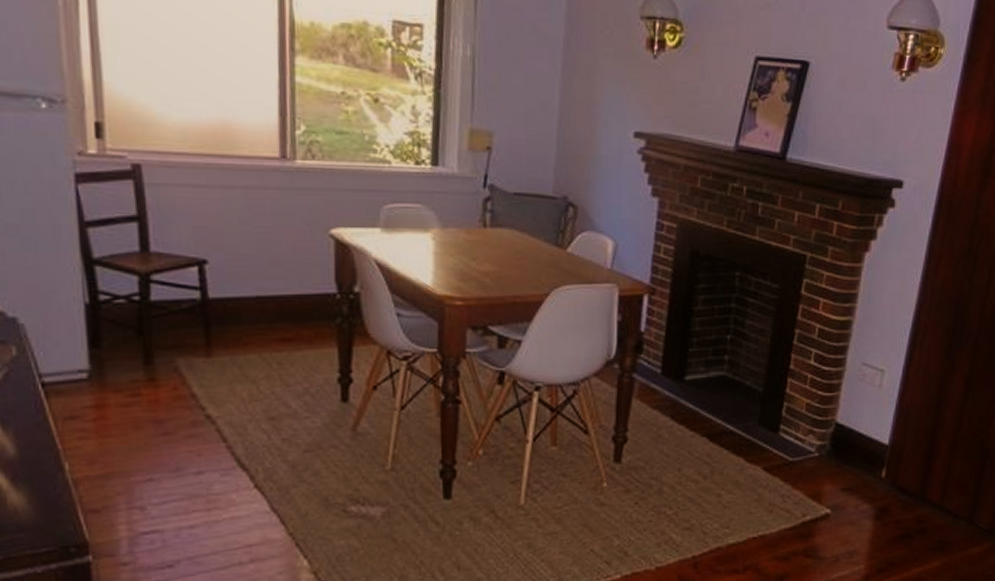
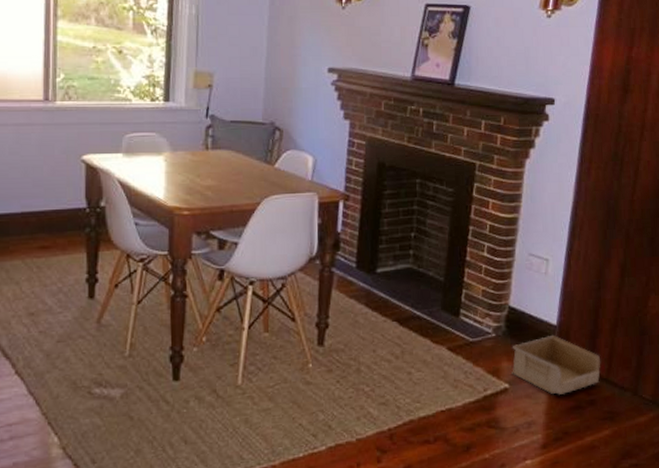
storage bin: none [835,455,935,523] -> present [512,334,601,396]

